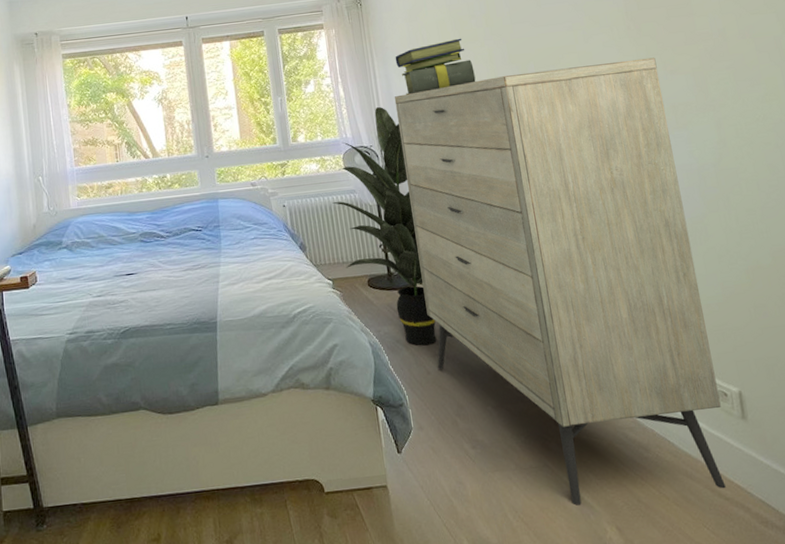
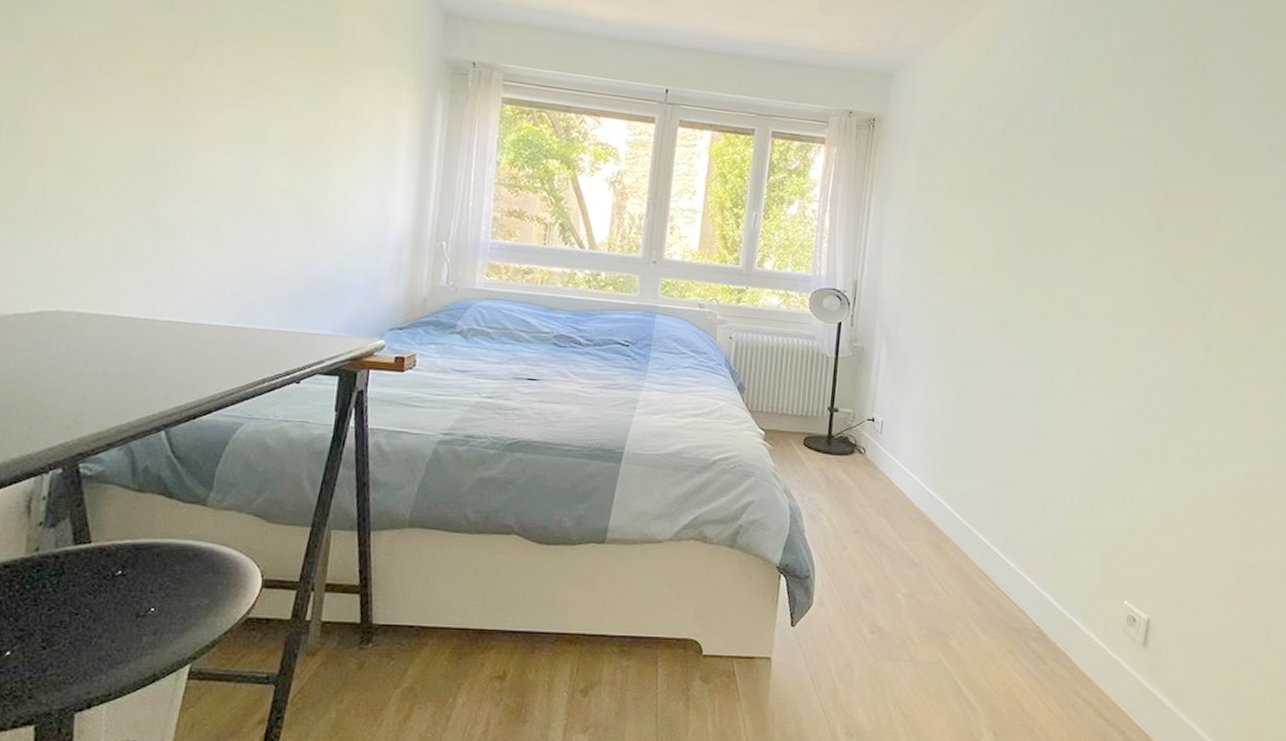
indoor plant: present [332,107,437,346] -> none [784,249,882,520]
dresser: present [394,57,726,506] -> none [855,240,1167,710]
stack of books: present [395,38,476,95] -> none [895,191,979,246]

